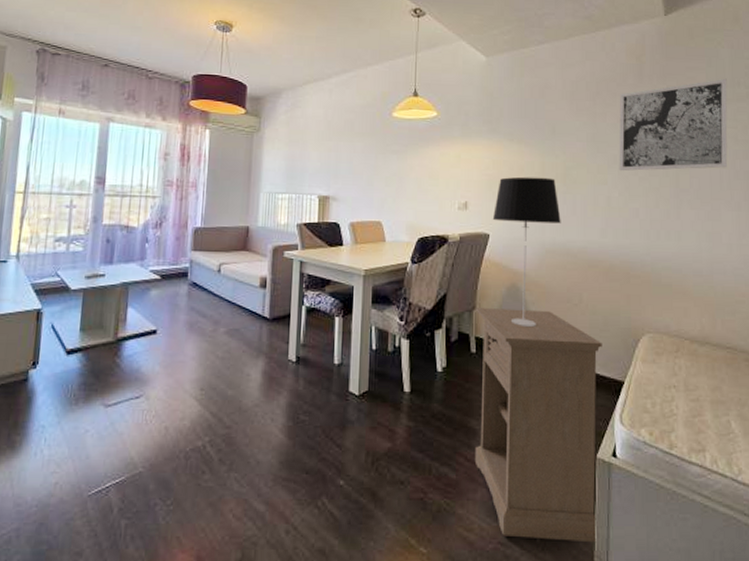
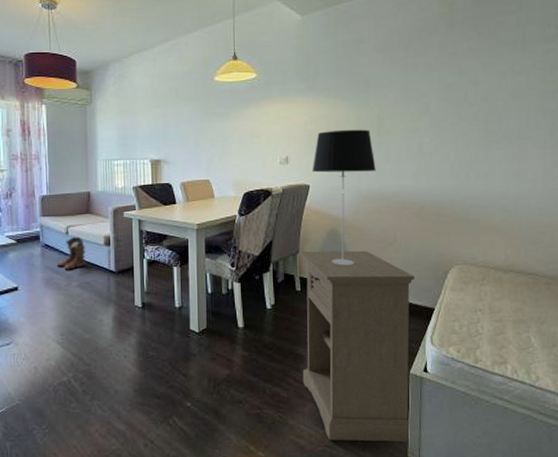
boots: none [203,275,238,314] -> present [56,236,86,270]
wall art: present [619,78,728,171] -> none [430,20,537,119]

